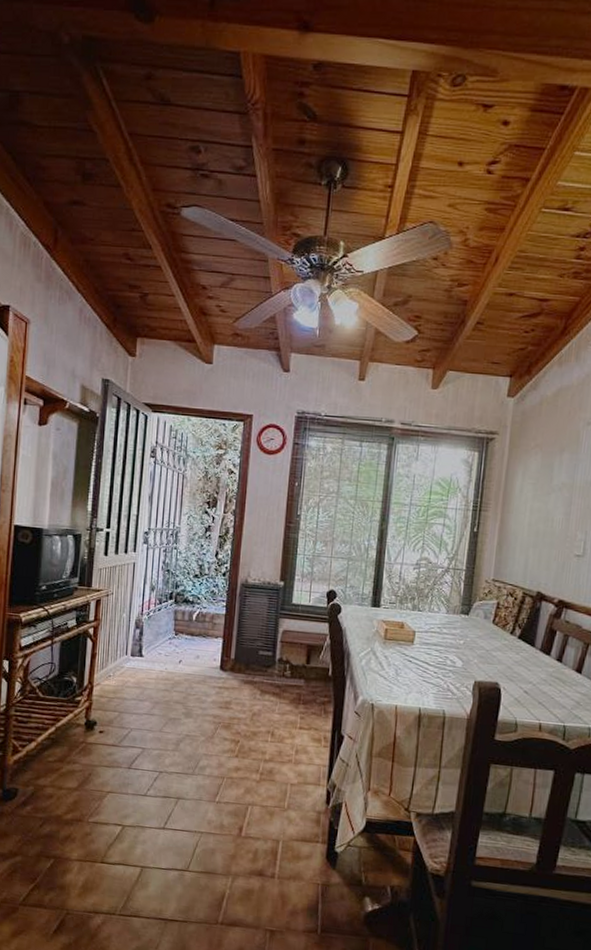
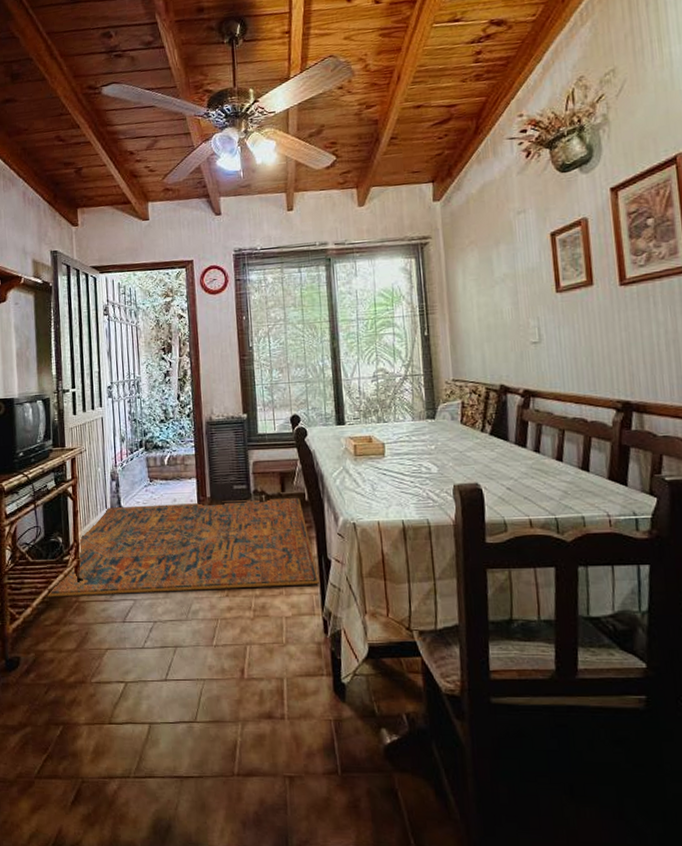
rug: none [52,655,330,758] -> present [45,497,320,597]

